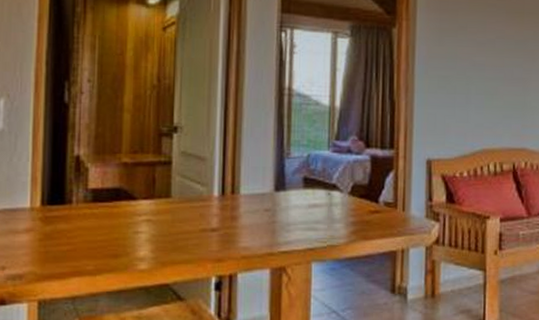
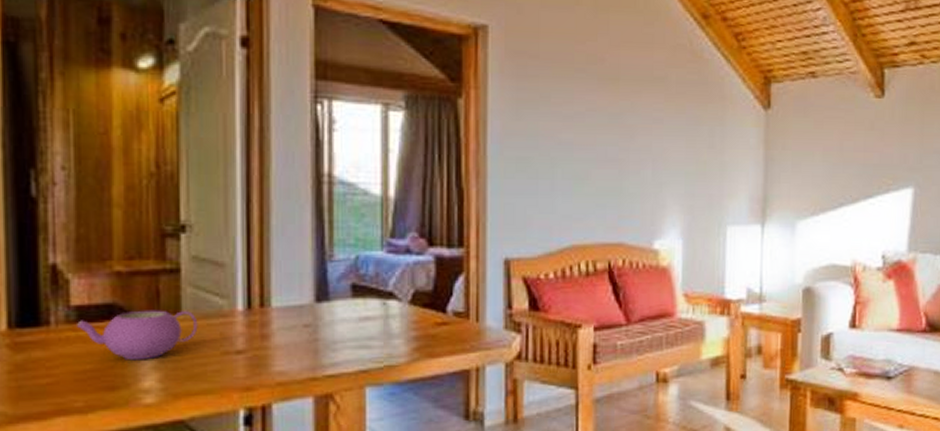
teapot: none [92,194,183,234] -> present [77,310,198,360]

